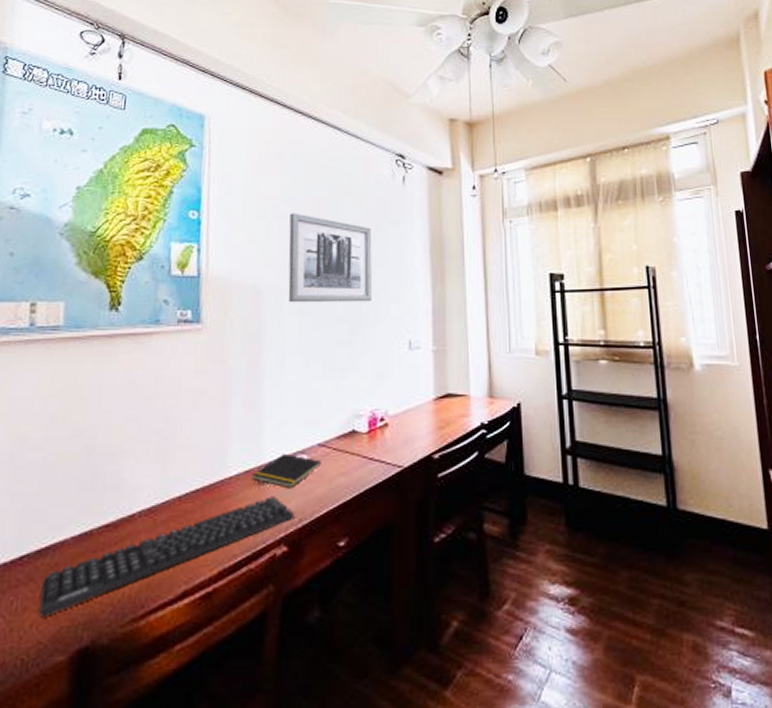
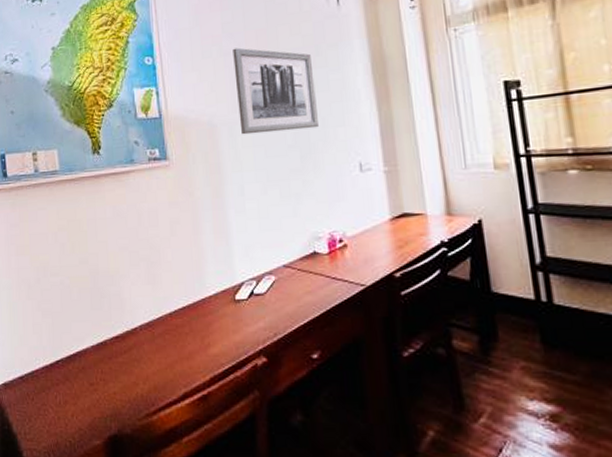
keyboard: present [39,496,295,617] -> none [75,313,270,409]
notepad: present [252,454,321,487] -> none [228,275,288,305]

